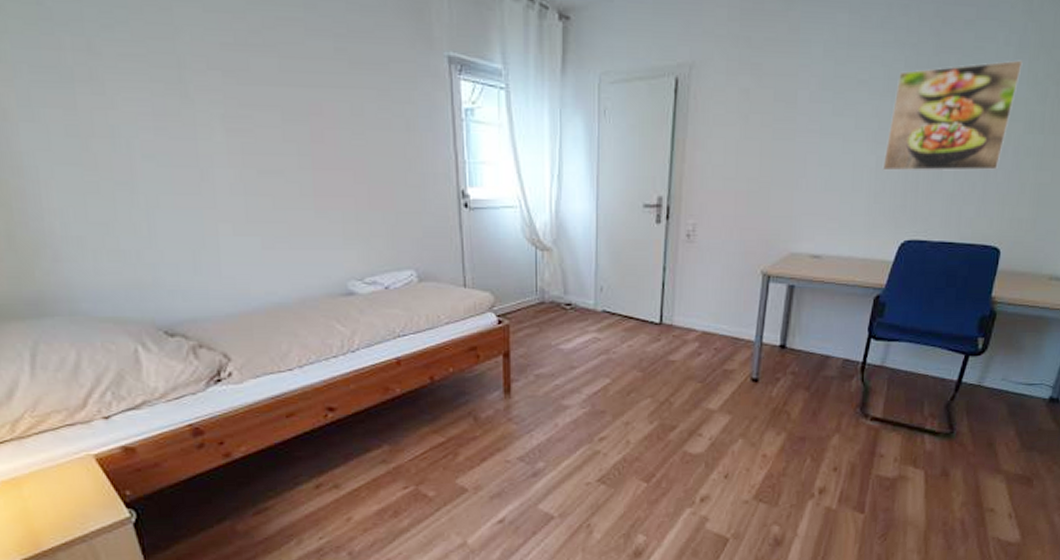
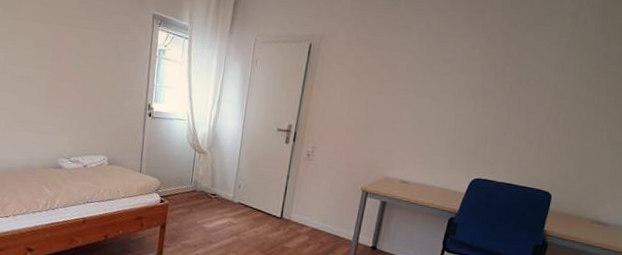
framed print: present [882,60,1023,172] -> none [459,55,571,134]

